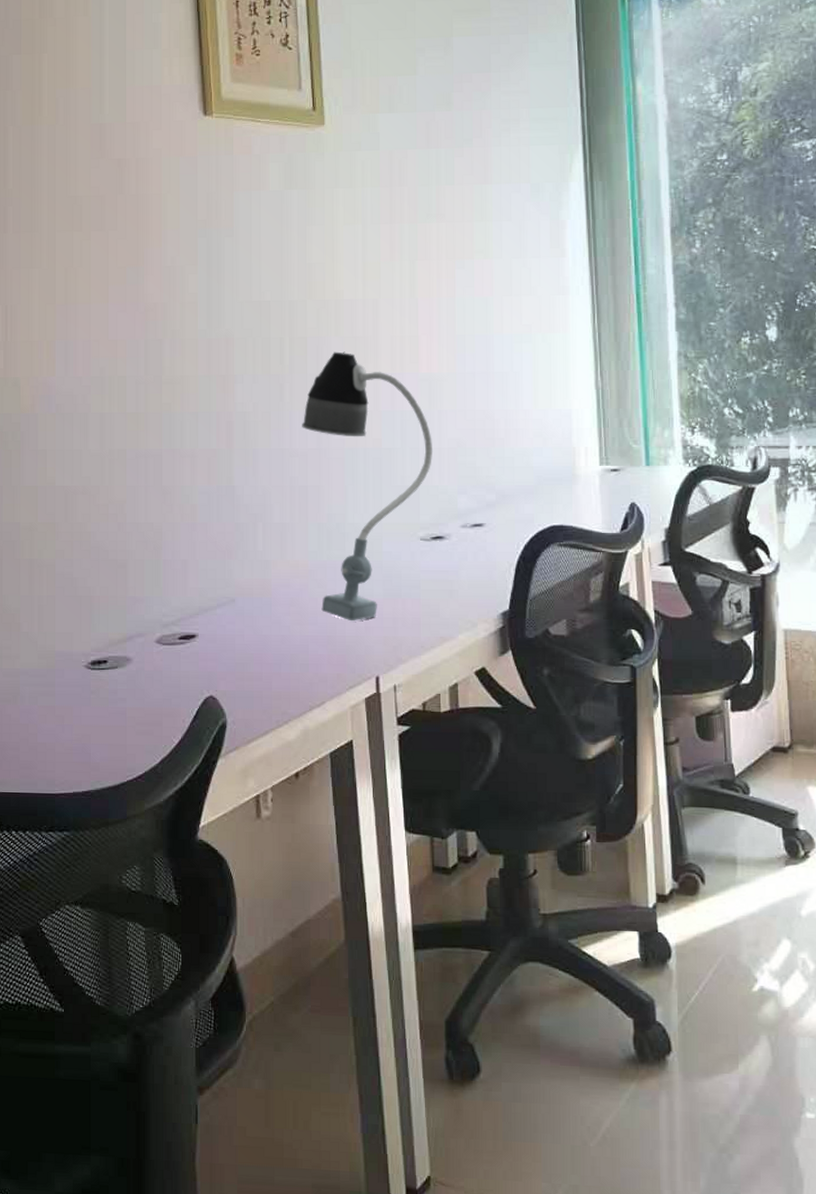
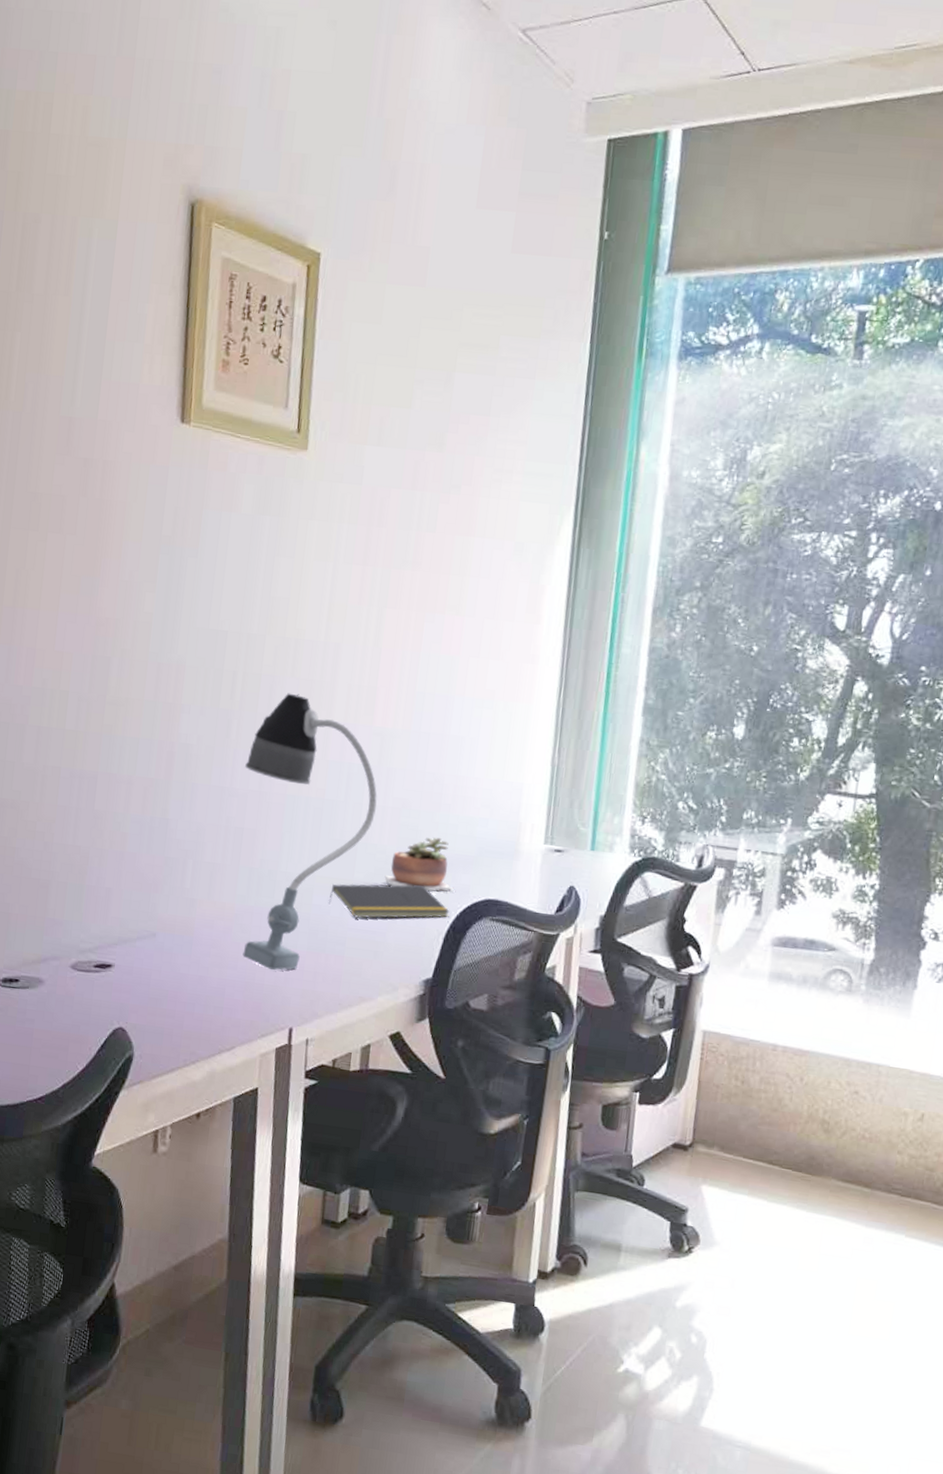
notepad: none [398,520,518,560] -> present [328,883,450,919]
succulent plant: none [449,471,518,525] -> present [384,837,454,892]

